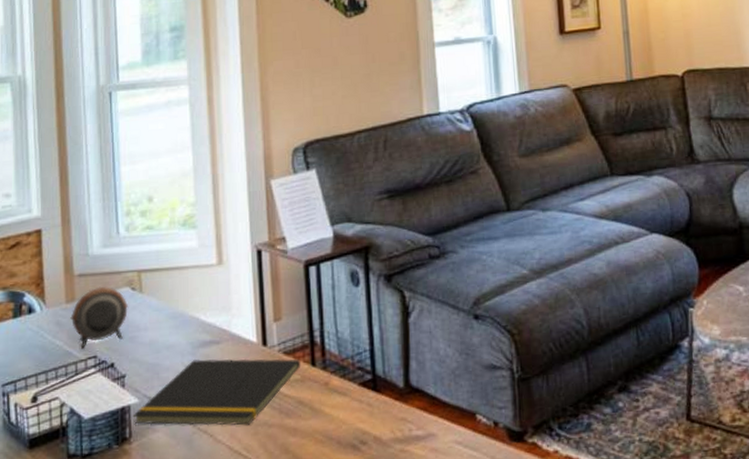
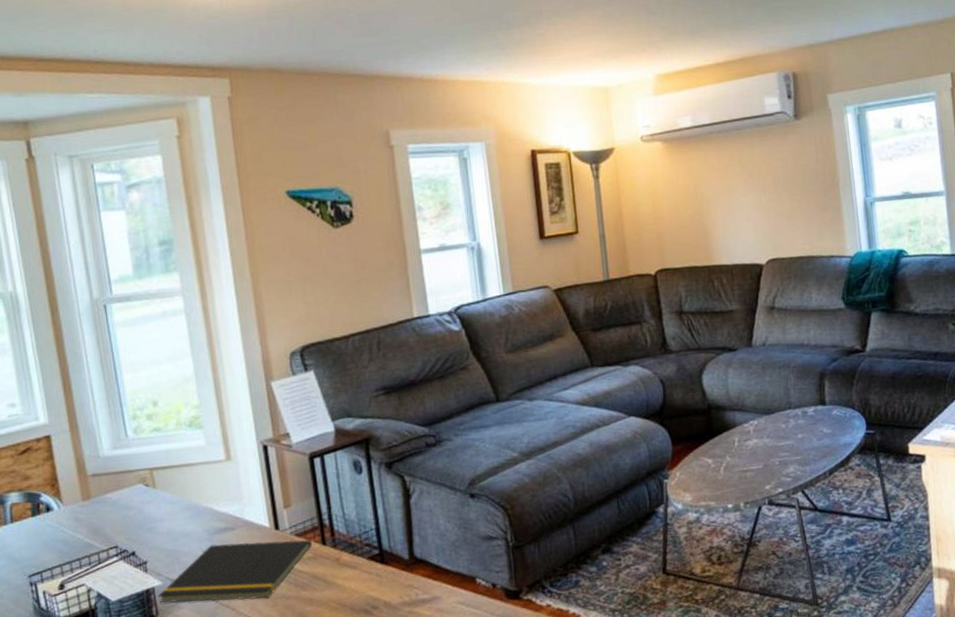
speaker: present [70,286,129,349] -> none [88,484,144,541]

